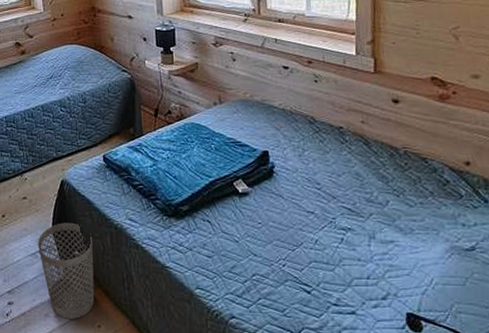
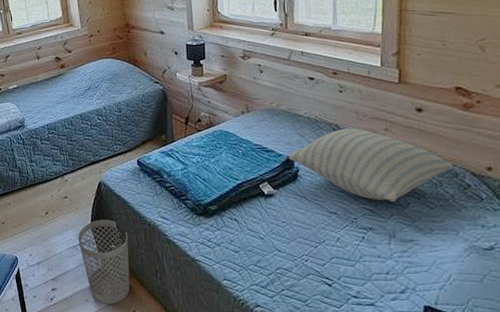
pillow: none [263,120,432,200] -> present [288,128,454,202]

